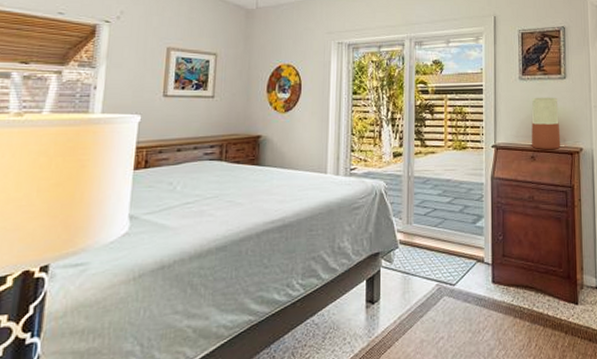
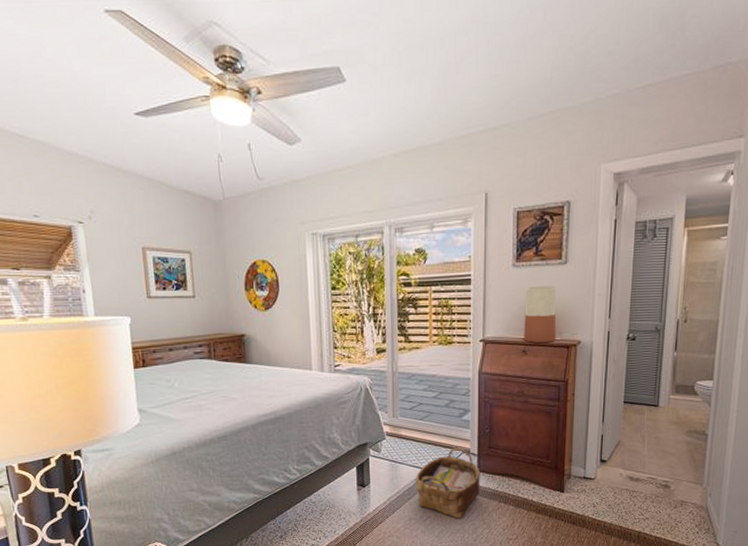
woven basket: none [428,256,495,339] -> present [415,447,480,519]

